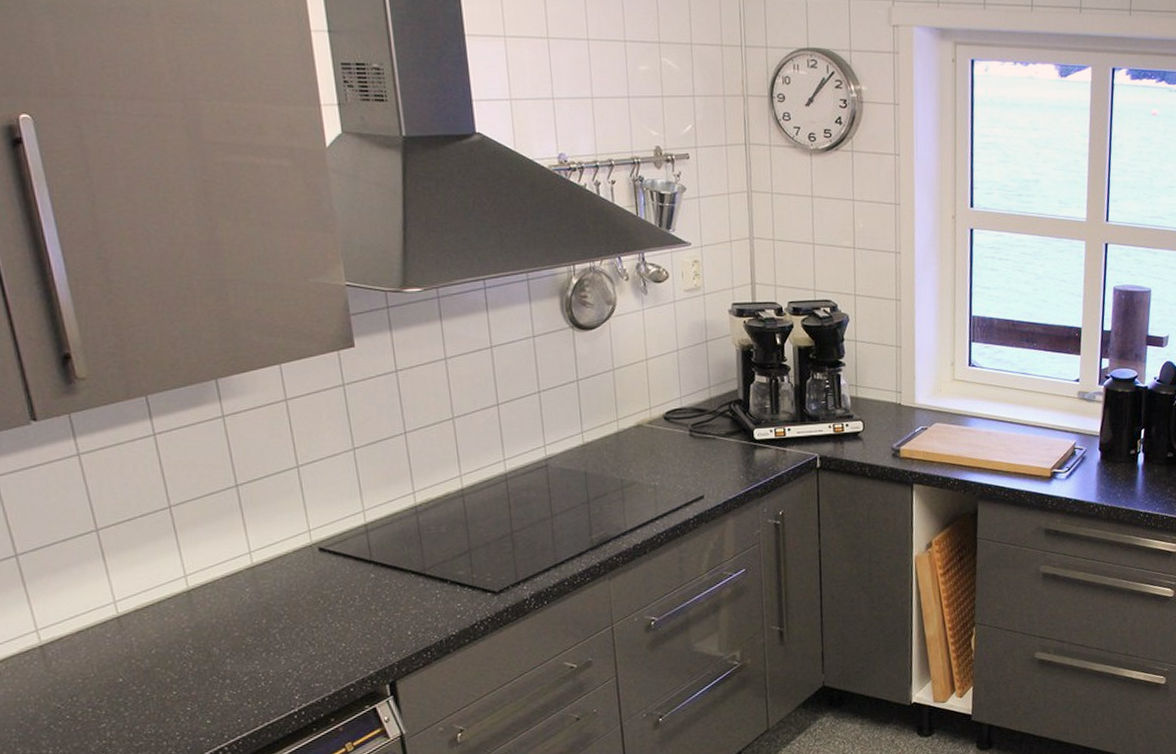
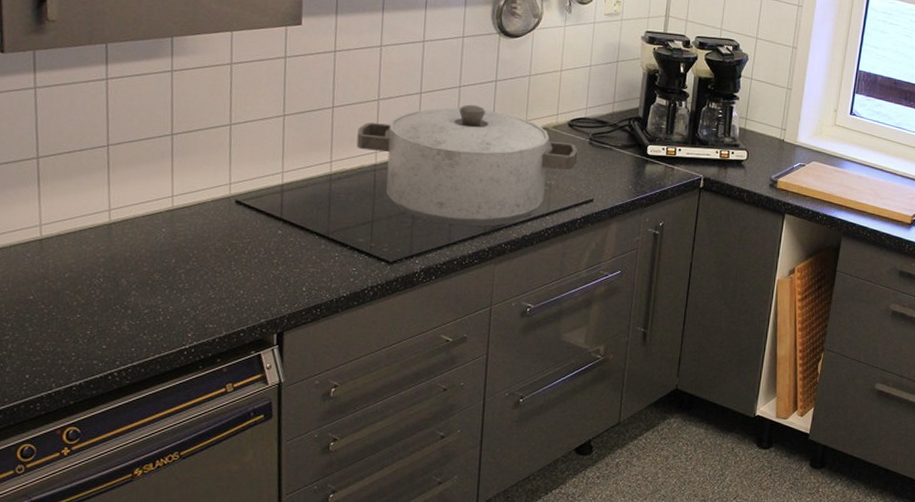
cooking pot: none [436,409,680,544] -> present [356,104,578,227]

